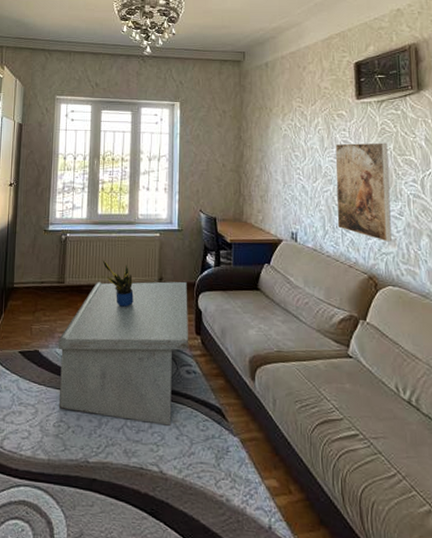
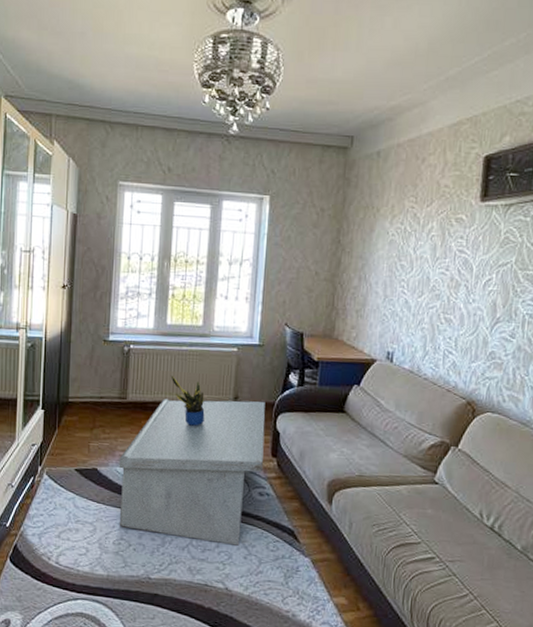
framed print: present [335,142,392,242] -> none [439,253,509,366]

